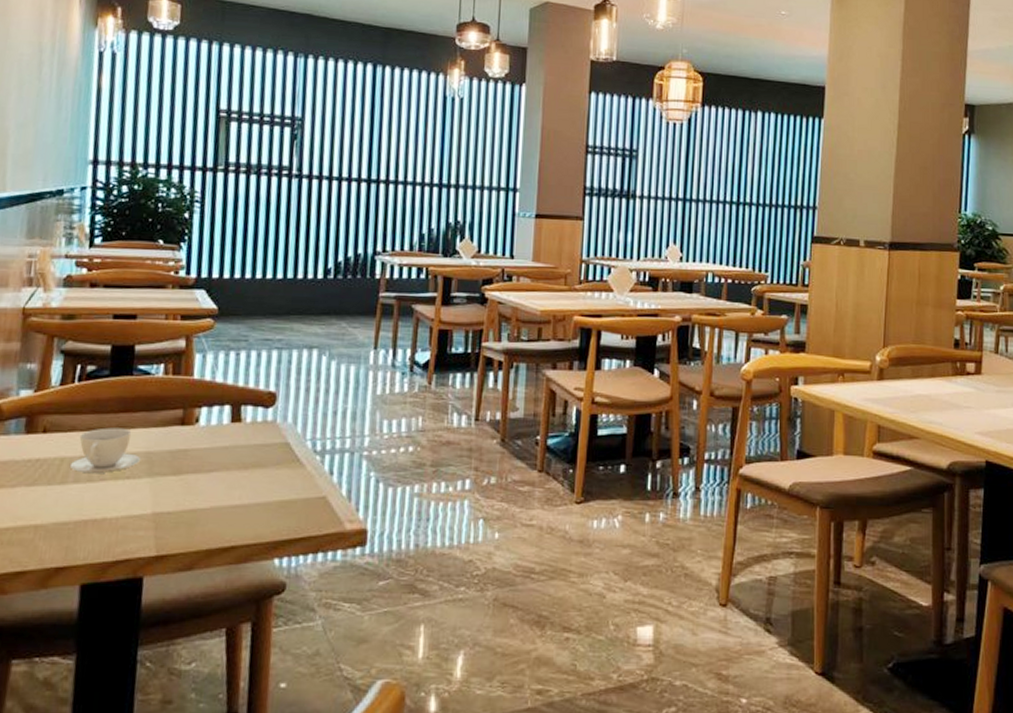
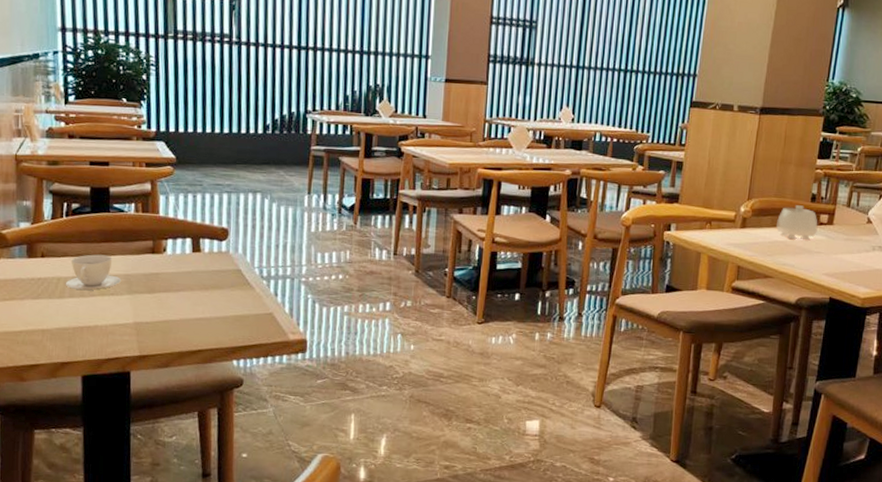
sugar bowl: none [917,352,965,394] -> present [775,205,818,241]

